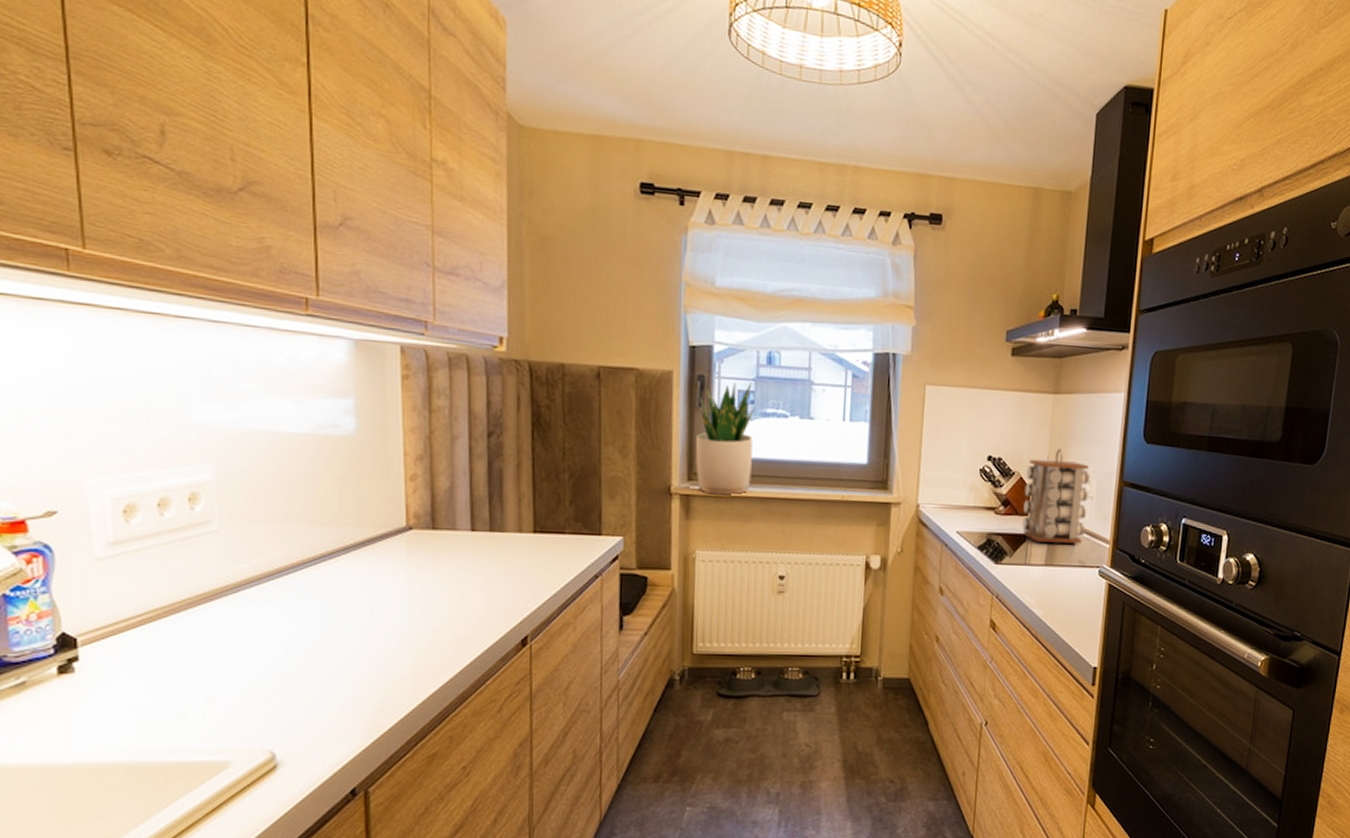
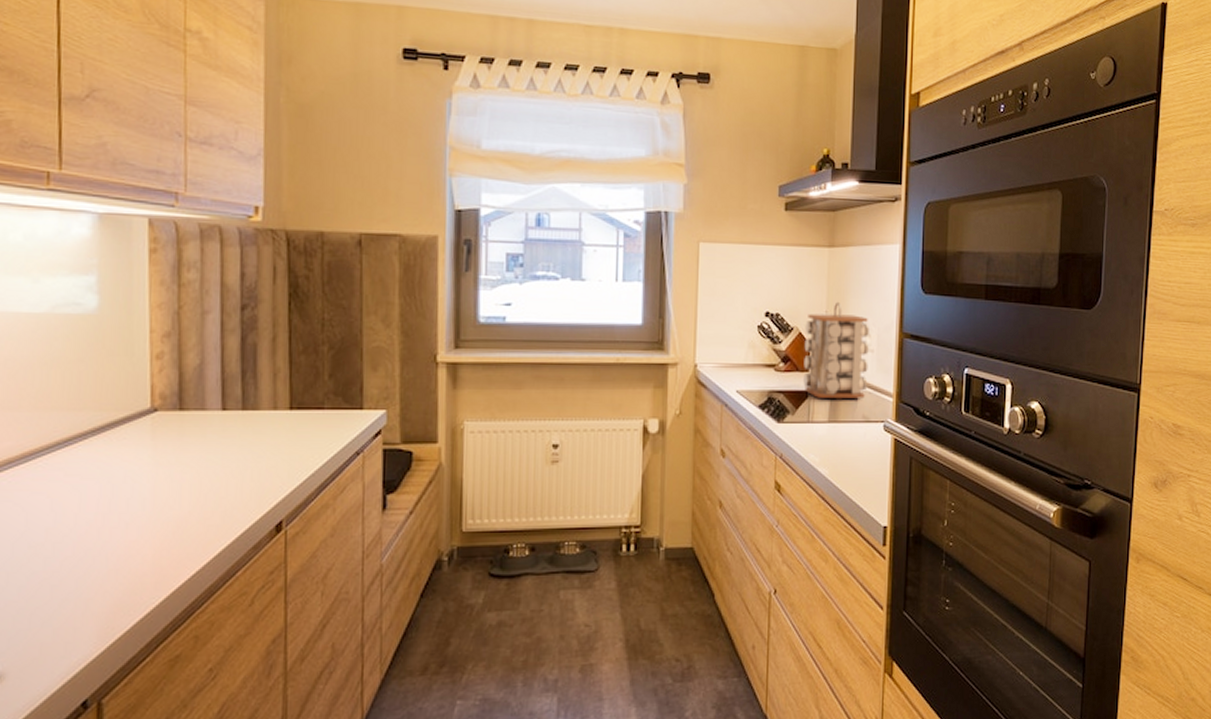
planter: present [695,382,756,496] -> none [462,245,525,362]

